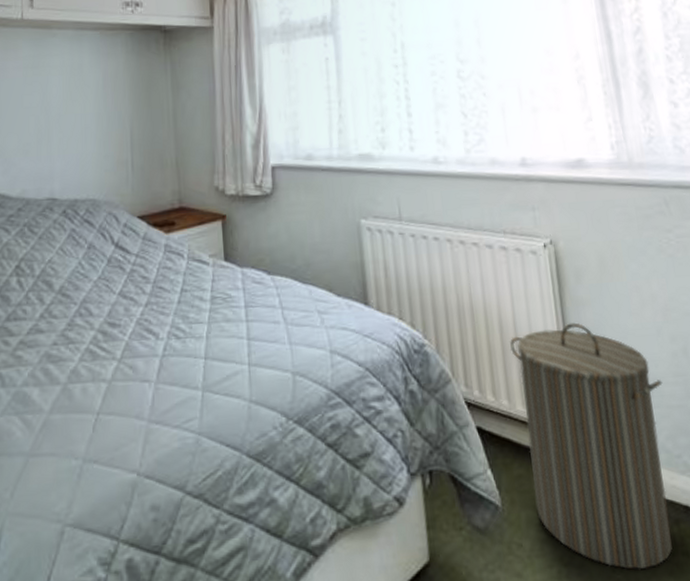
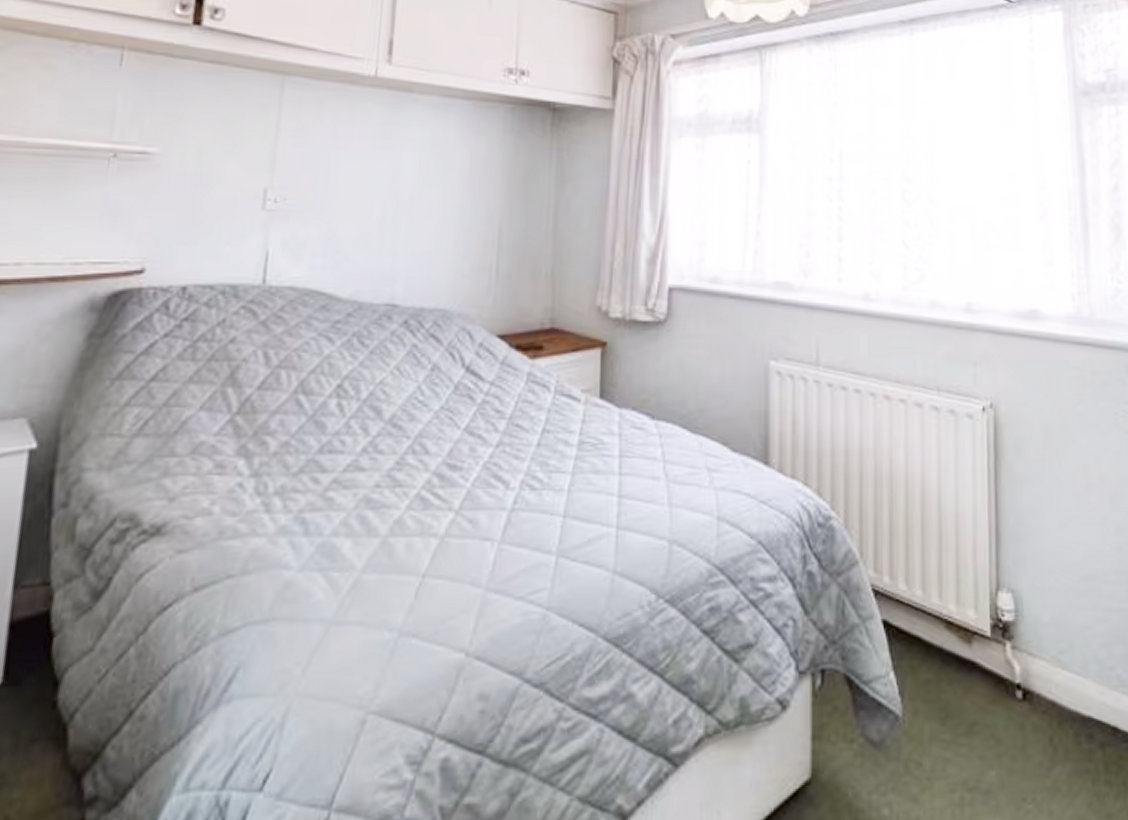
laundry hamper: present [510,322,673,570] -> none [932,503,1102,800]

